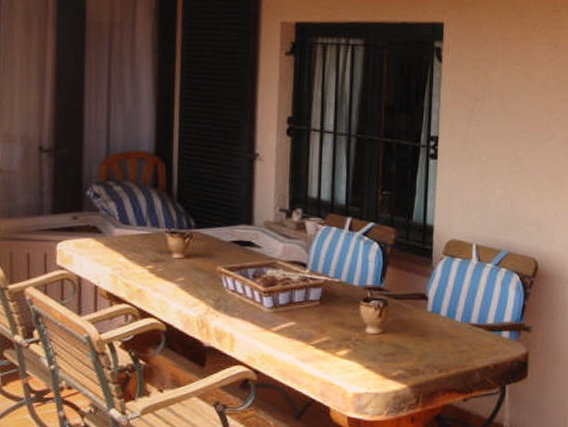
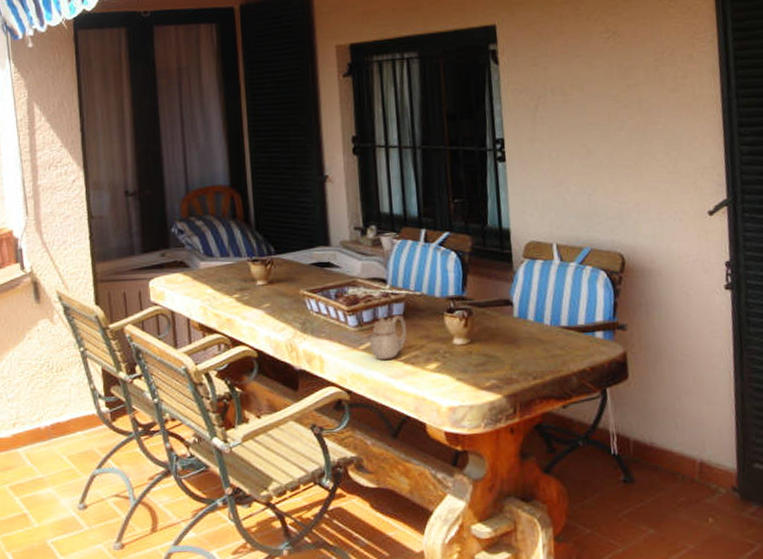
teapot: none [280,300,321,344] -> present [366,315,407,361]

